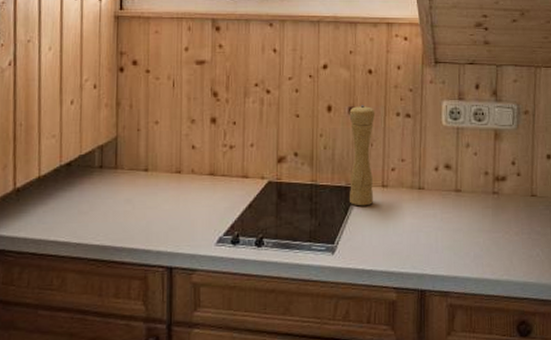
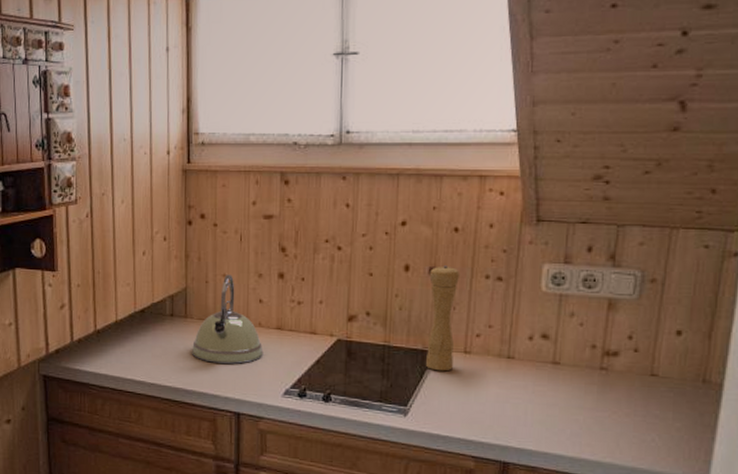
kettle: none [121,121,197,215] -> present [191,274,264,364]

